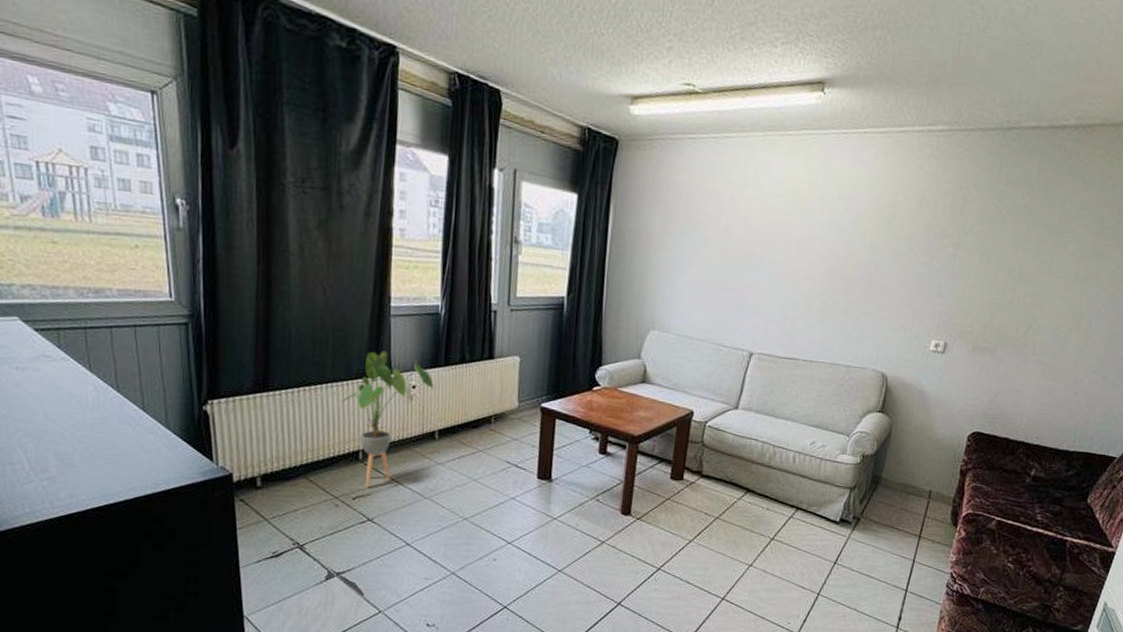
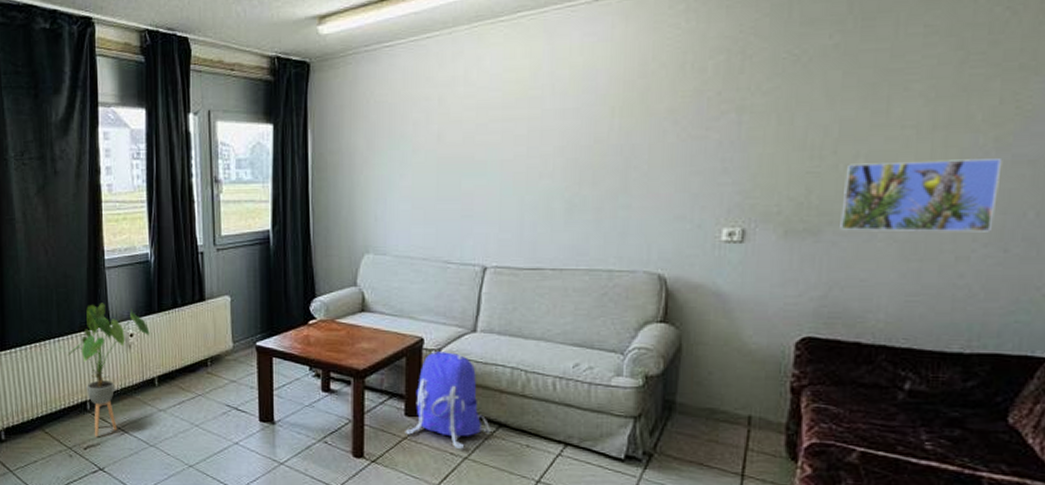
backpack: none [668,422,741,511] -> present [405,350,492,450]
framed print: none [1008,300,1112,363] -> present [840,158,1003,232]

